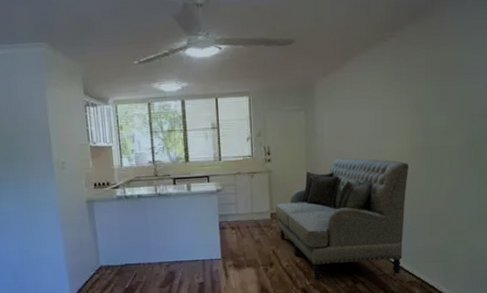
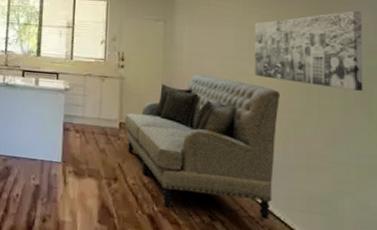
wall art: none [386,78,477,154] -> present [254,10,363,91]

